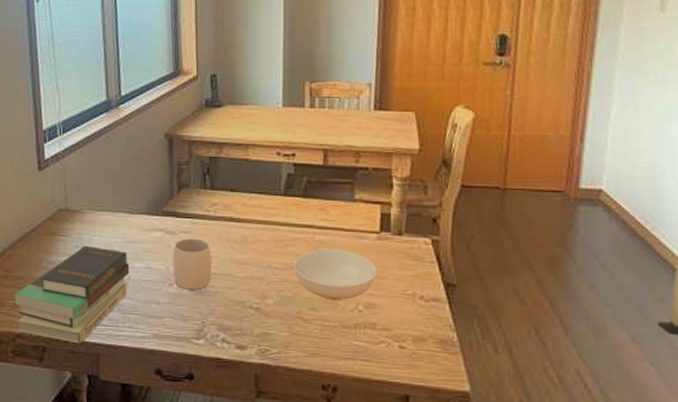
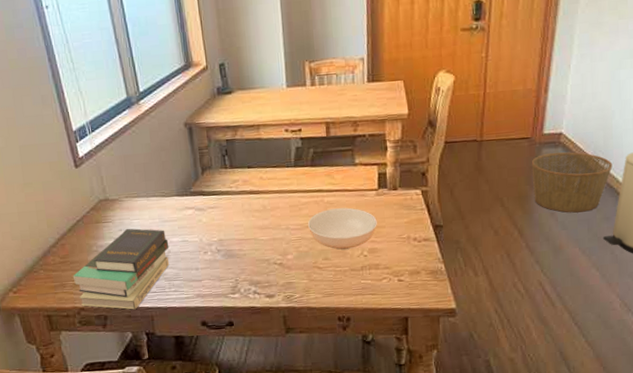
mug: present [172,238,212,290] -> none [204,211,239,255]
basket: none [565,211,666,288] -> present [531,152,613,213]

